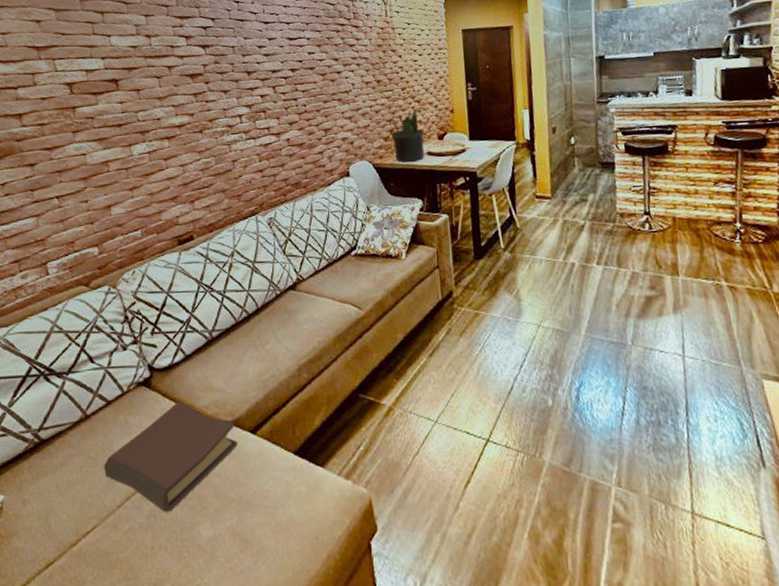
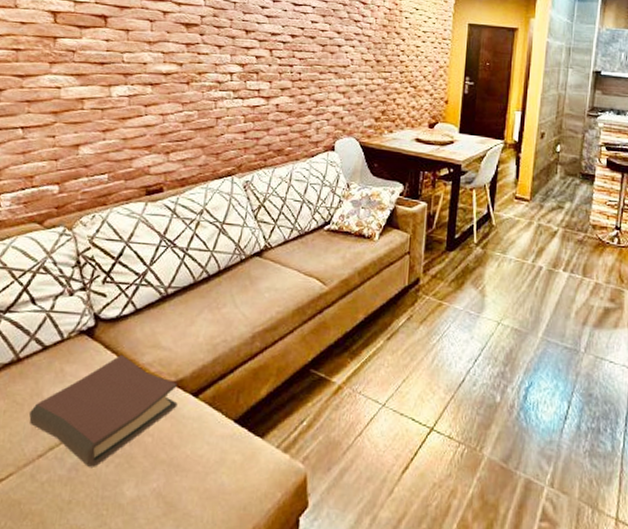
planter: present [389,109,425,163] -> none [383,92,416,146]

